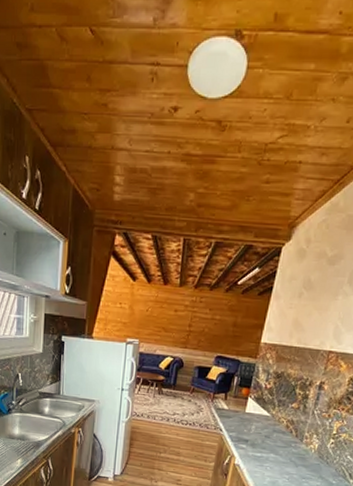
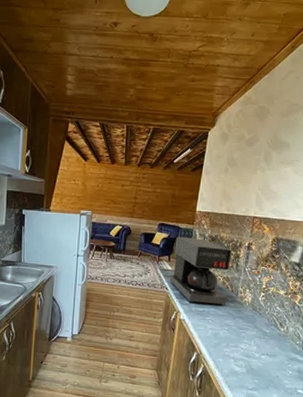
coffee maker: none [224,371,300,451] -> present [169,236,232,305]

